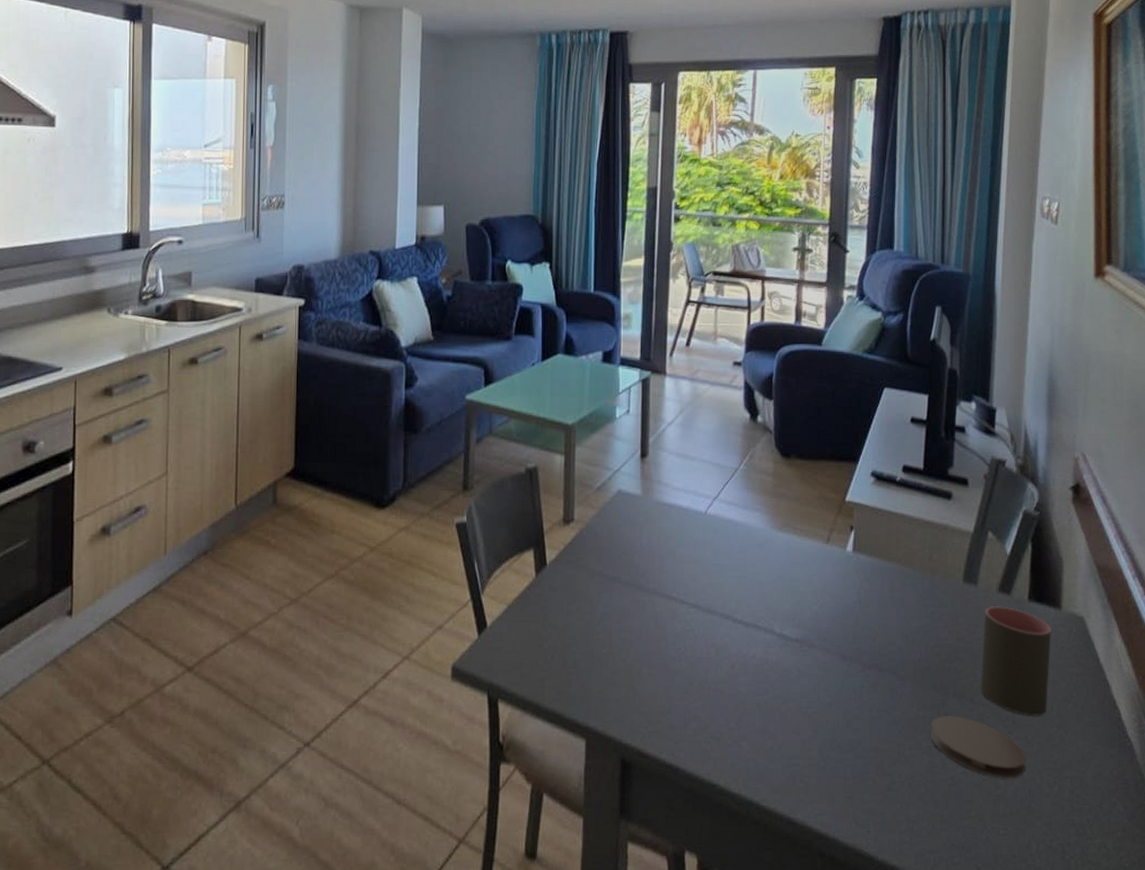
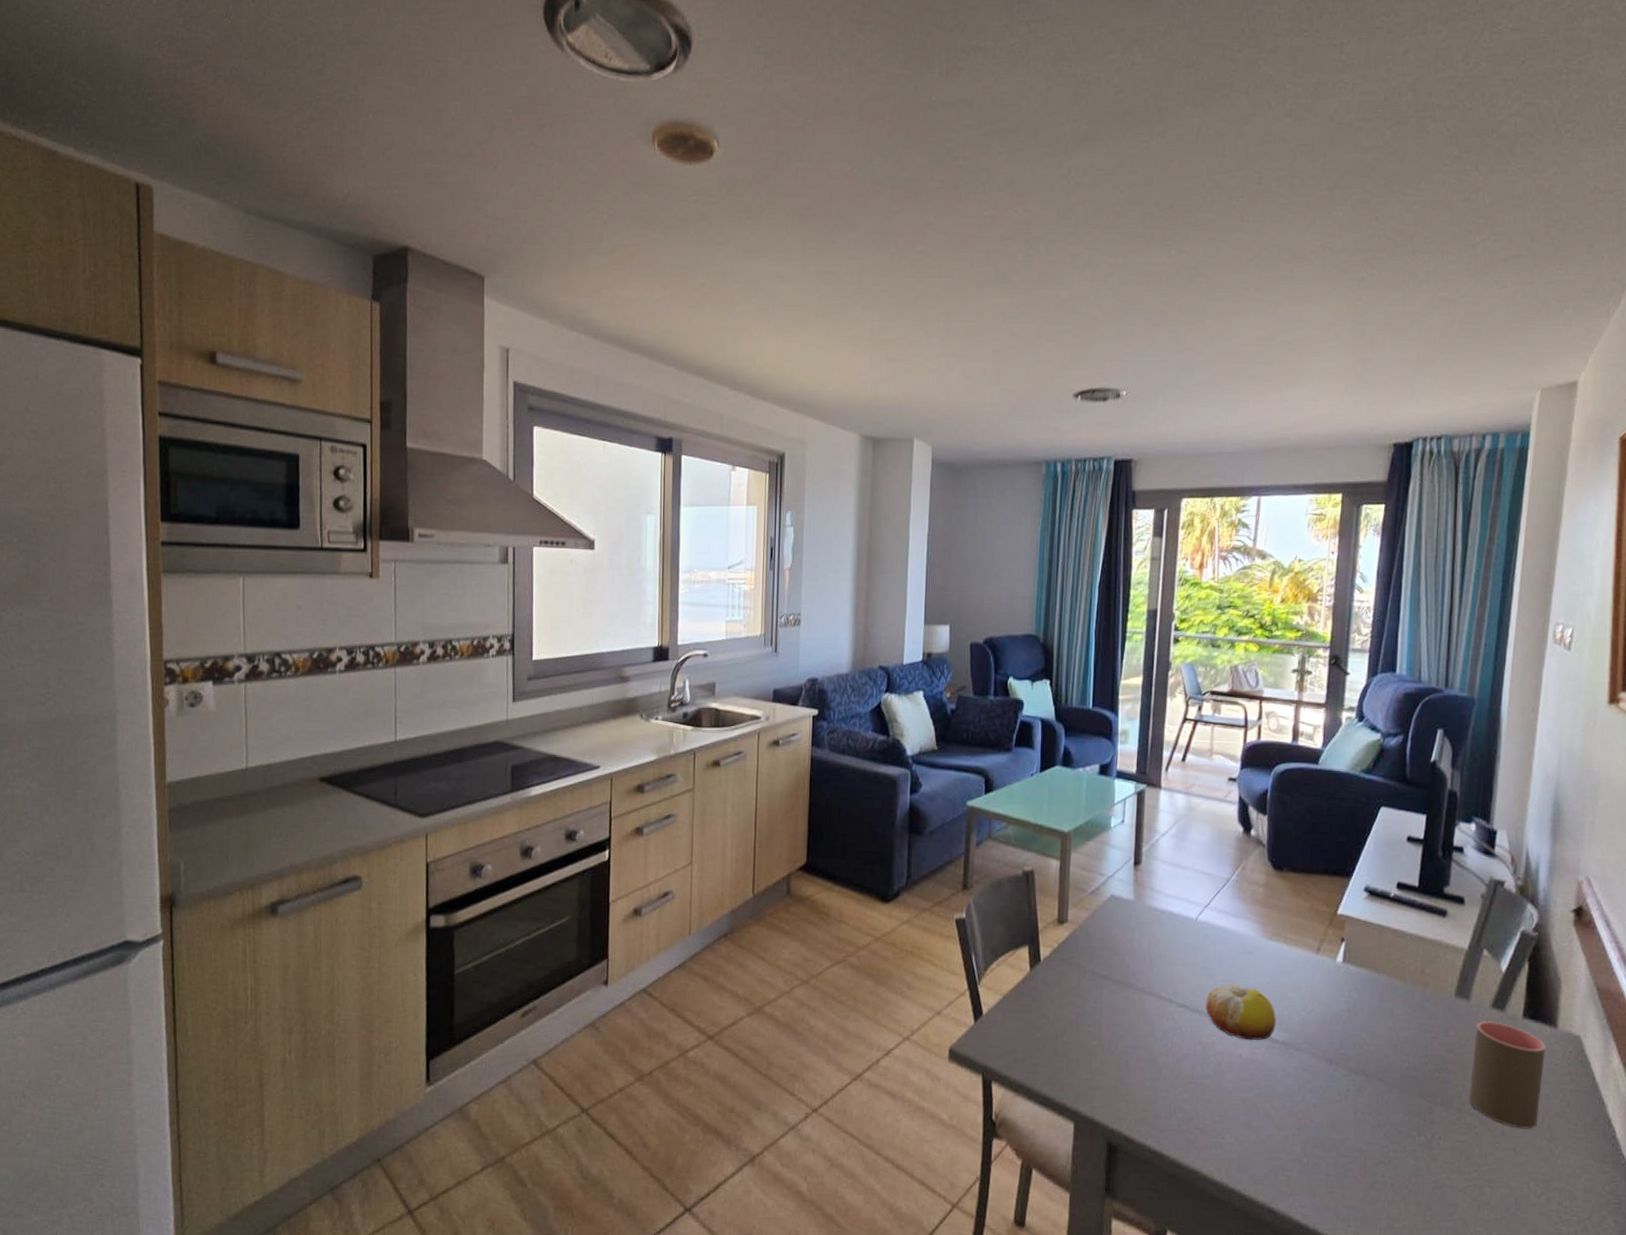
fruit: none [718,579,789,640] -> present [1206,983,1276,1041]
coaster: present [930,715,1027,778] -> none [1415,1122,1514,1186]

